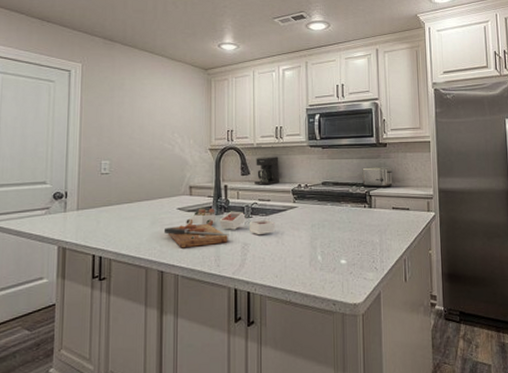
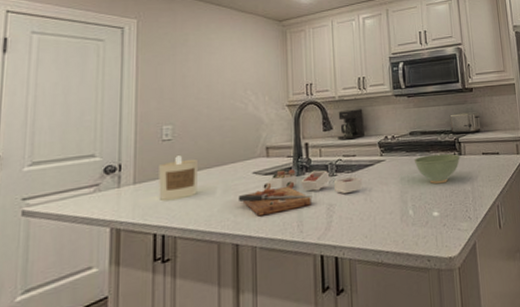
candle: none [97,188,131,227] -> present [158,155,199,202]
bowl: none [325,205,370,234] -> present [414,153,460,184]

